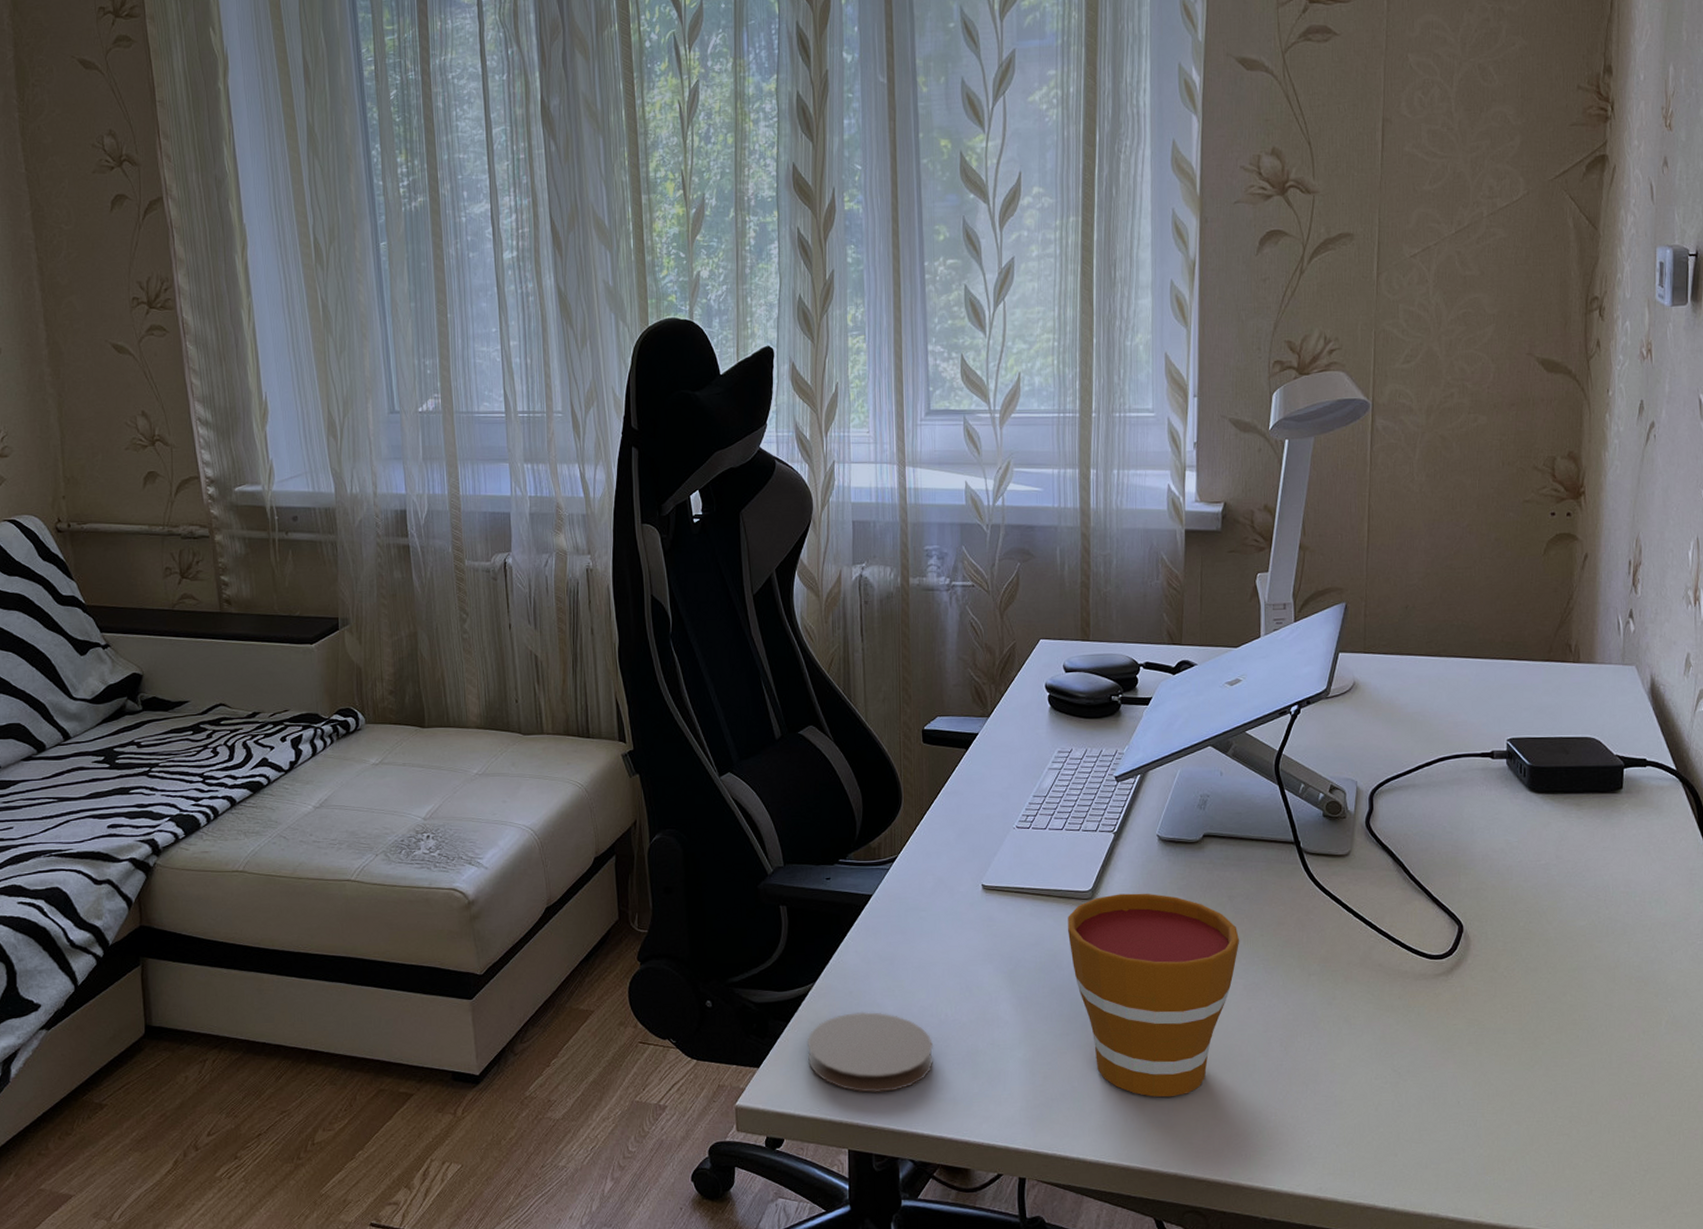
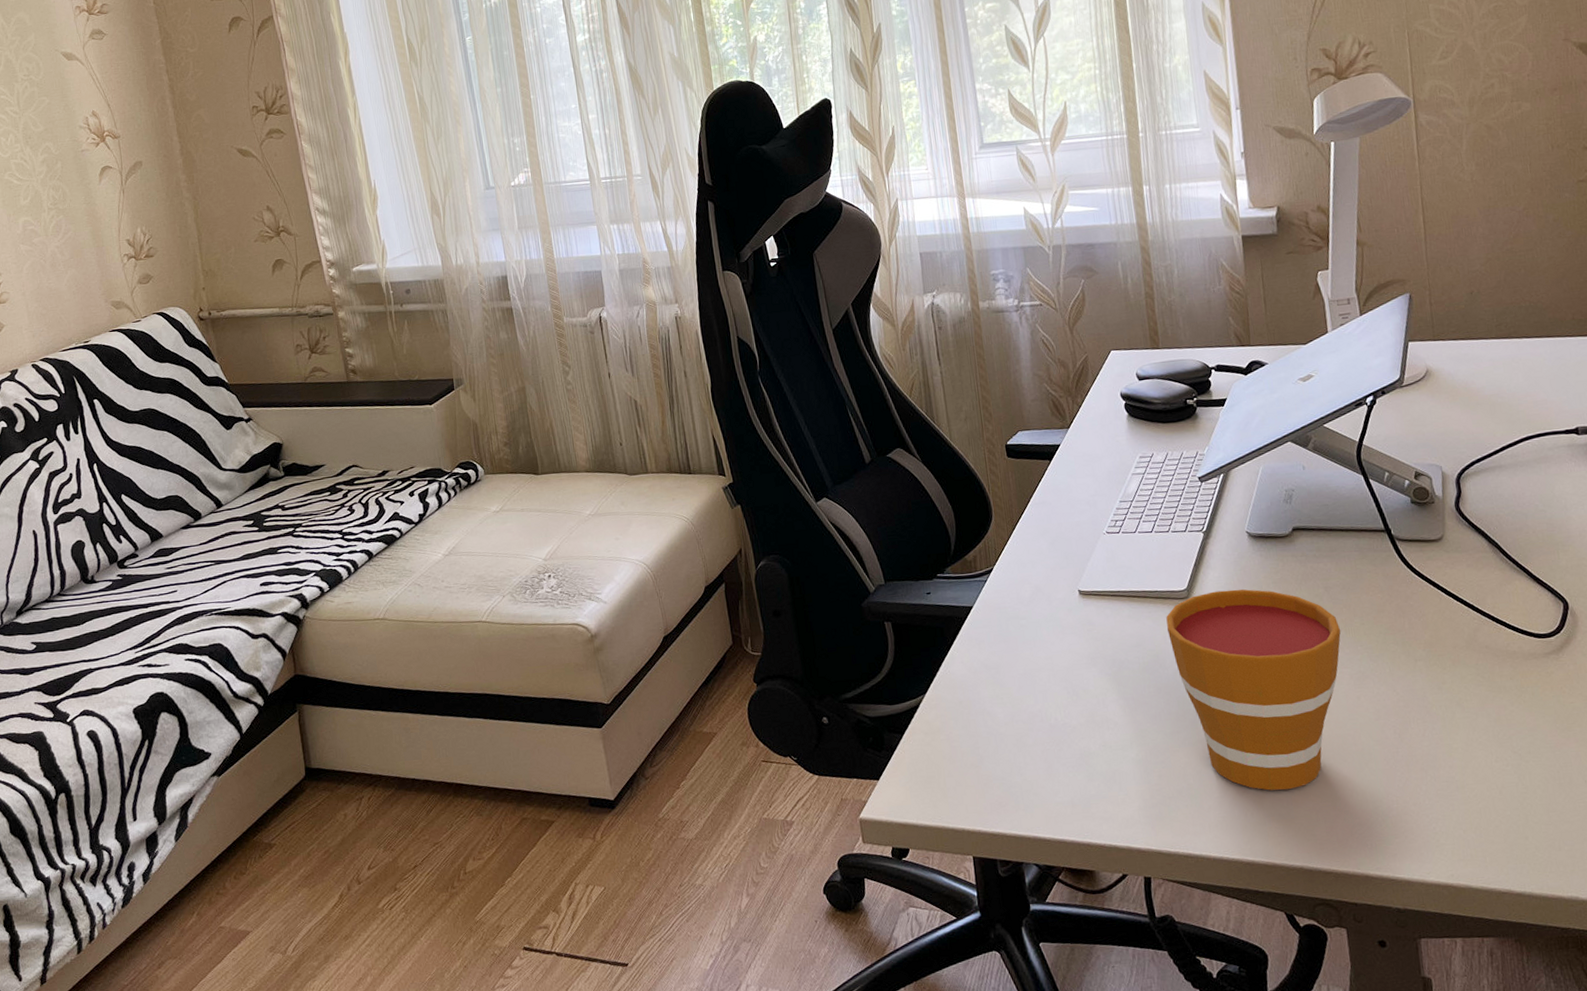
coaster: present [807,1011,934,1093] -> none [923,720,1048,800]

